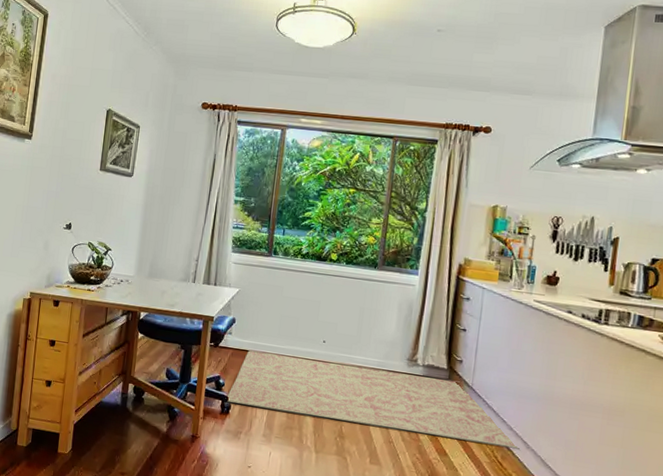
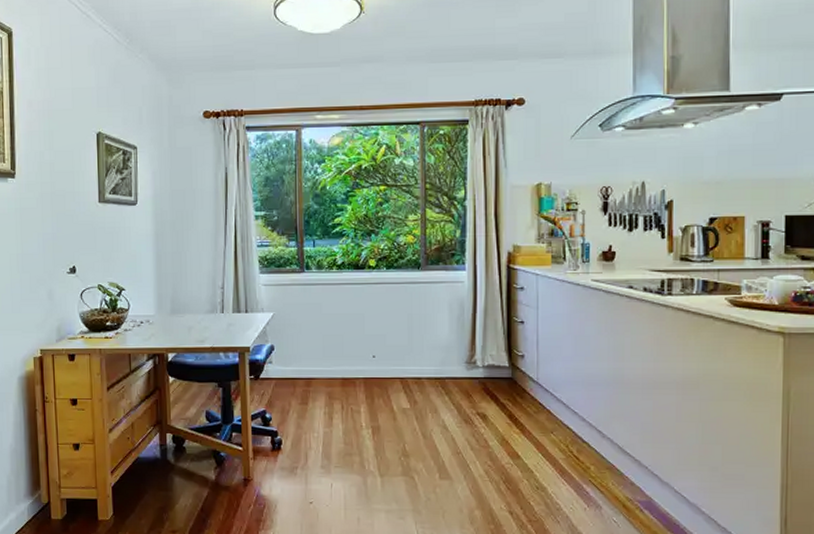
rug: present [225,350,520,449] -> none [275,377,595,440]

